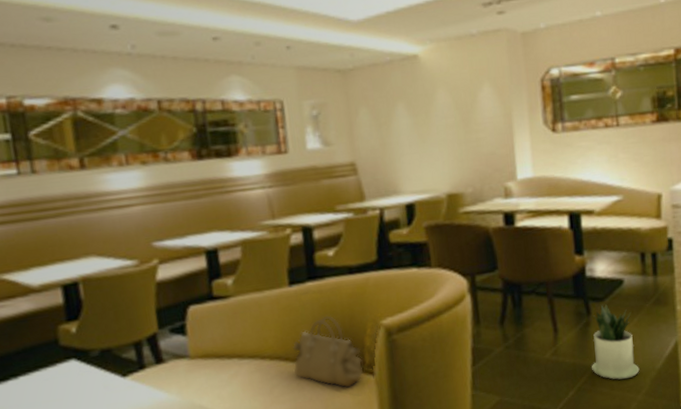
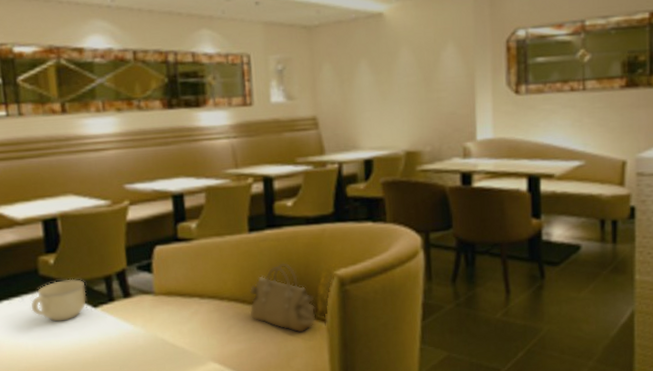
cup: none [51,347,115,396] -> present [31,278,87,322]
planter: present [592,304,640,380] -> none [543,269,592,345]

